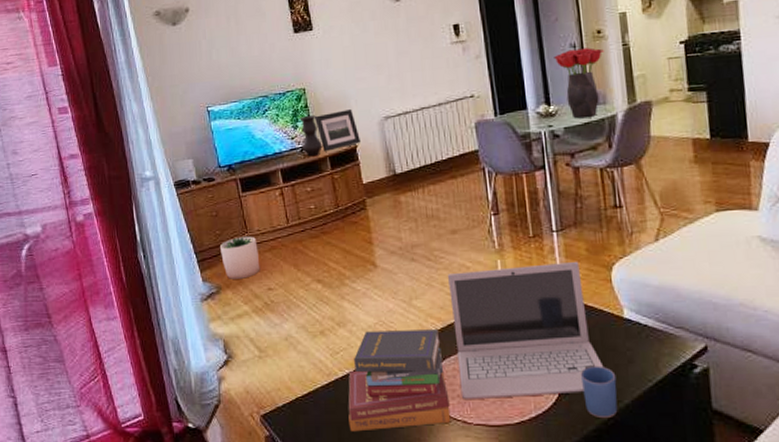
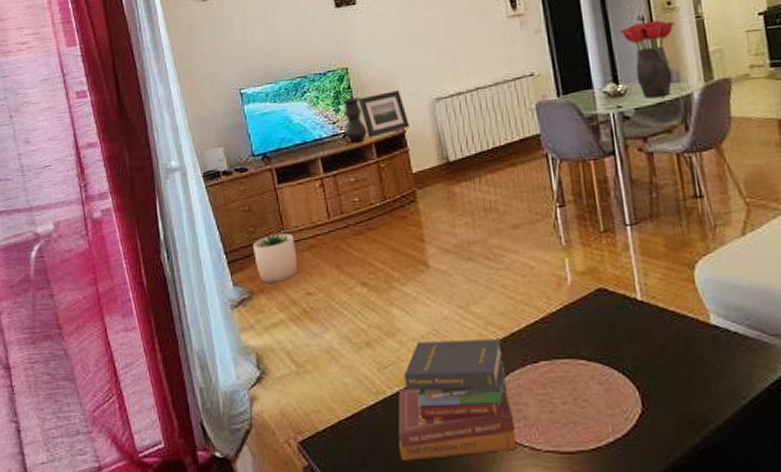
laptop: present [447,261,604,400] -> none [508,259,690,423]
mug: present [580,366,618,419] -> none [663,380,708,444]

